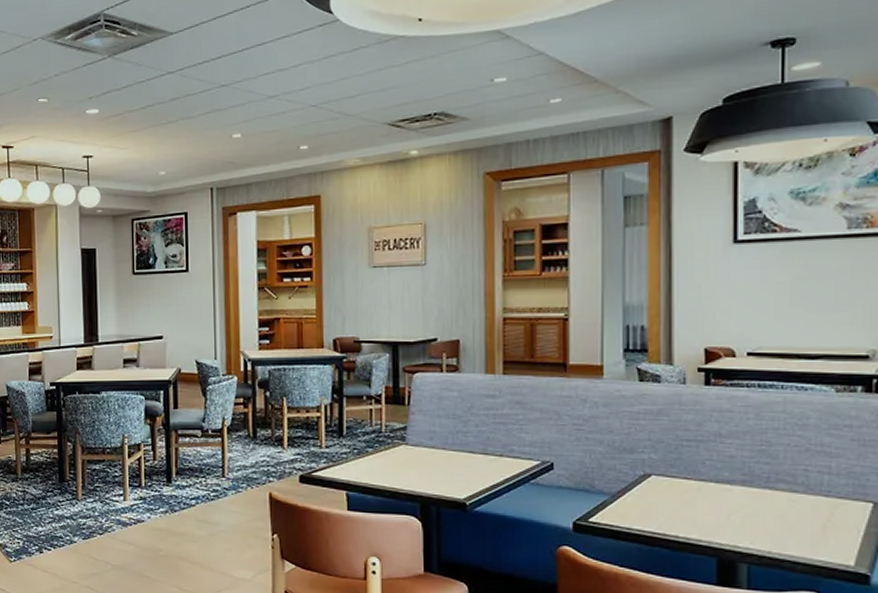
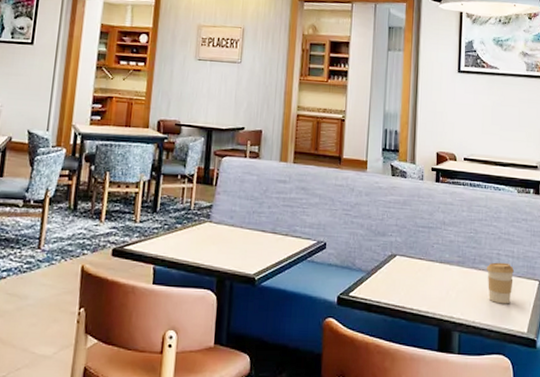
coffee cup: none [786,480,831,532] -> present [486,262,514,304]

